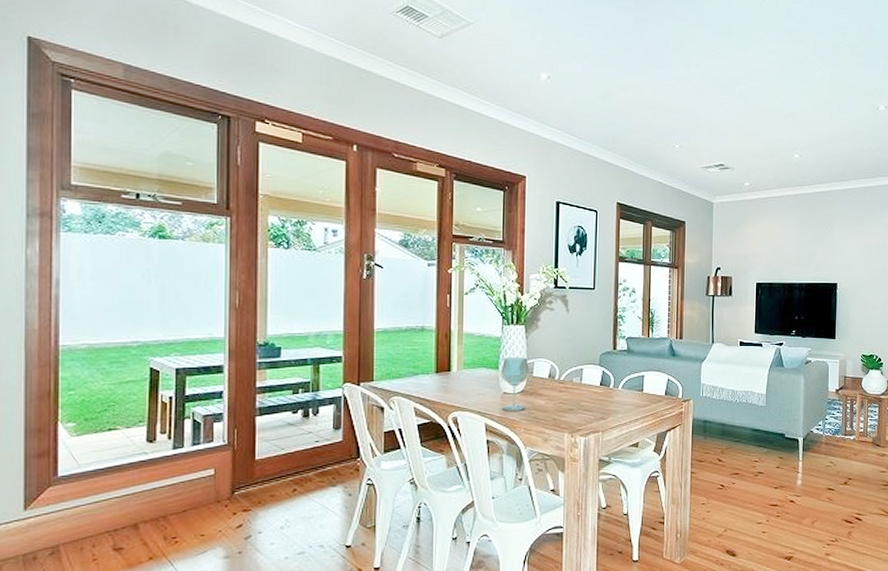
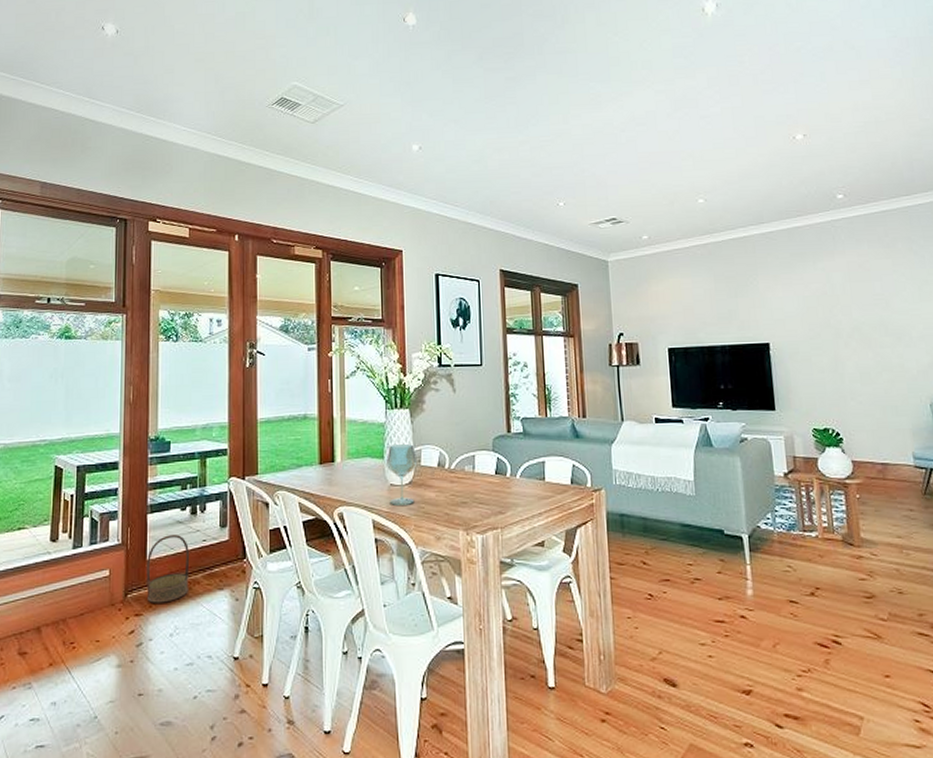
basket: none [255,436,300,499] -> present [146,535,189,603]

